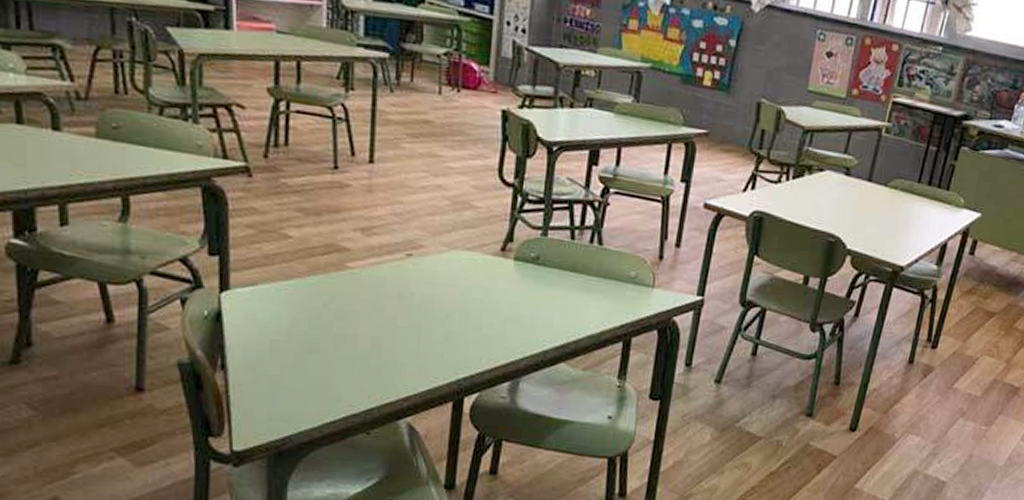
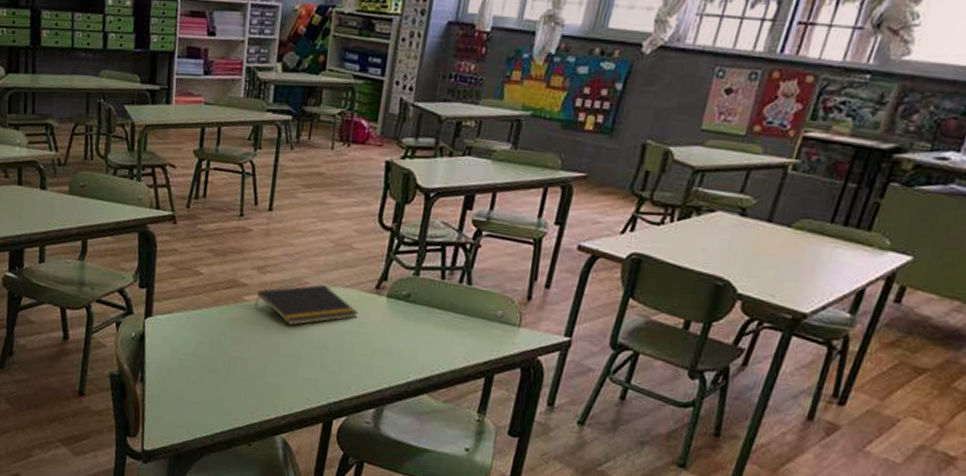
notepad: none [362,246,484,295] -> present [255,284,358,325]

